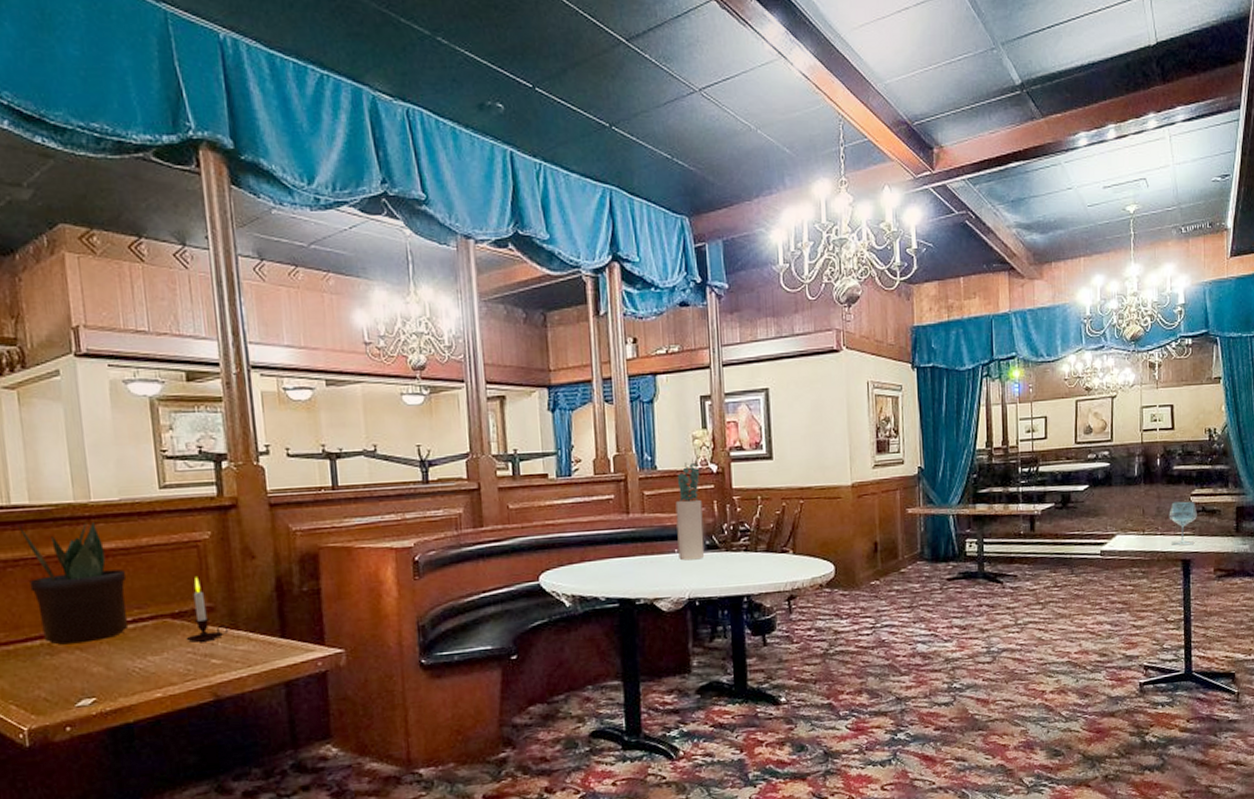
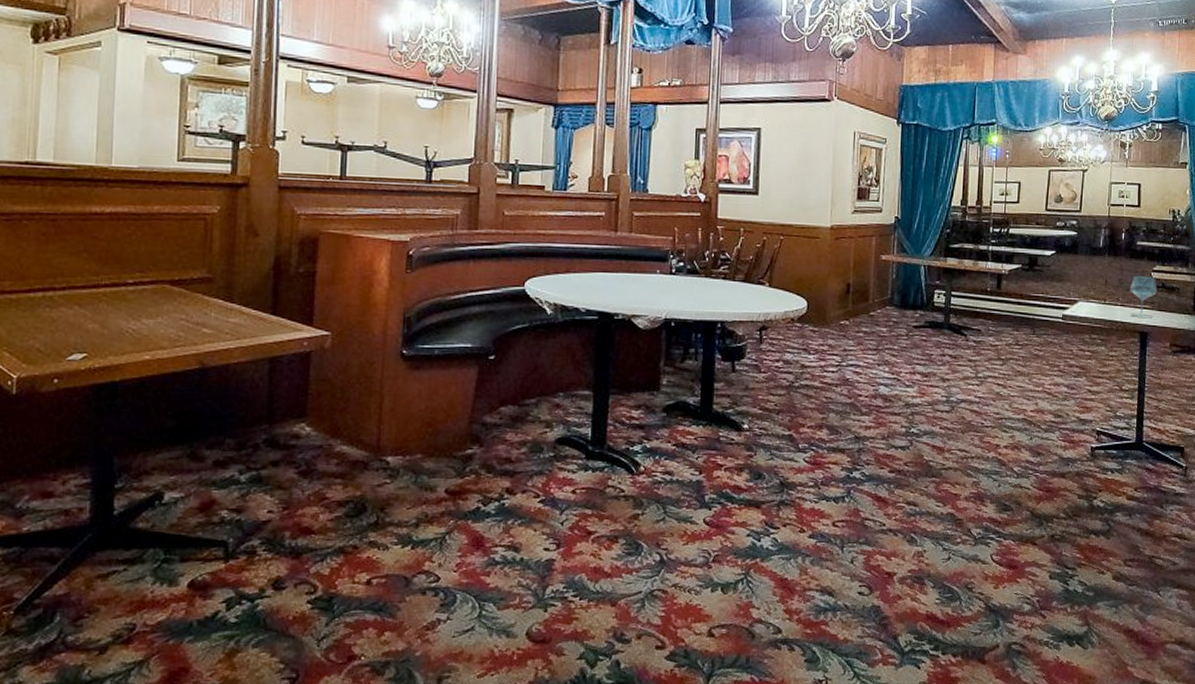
planter: present [17,521,127,645] -> none [39,181,133,300]
candle: present [186,577,229,643] -> none [181,248,224,311]
vase: present [675,459,705,561] -> none [660,187,689,282]

